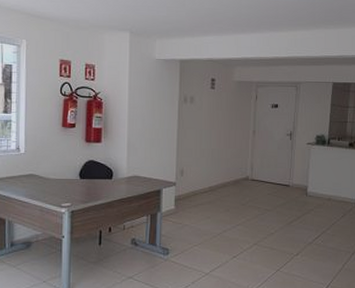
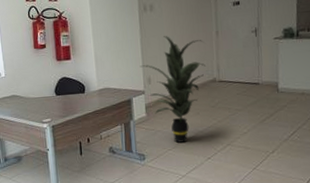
indoor plant: none [173,129,240,239] -> present [139,36,205,143]

